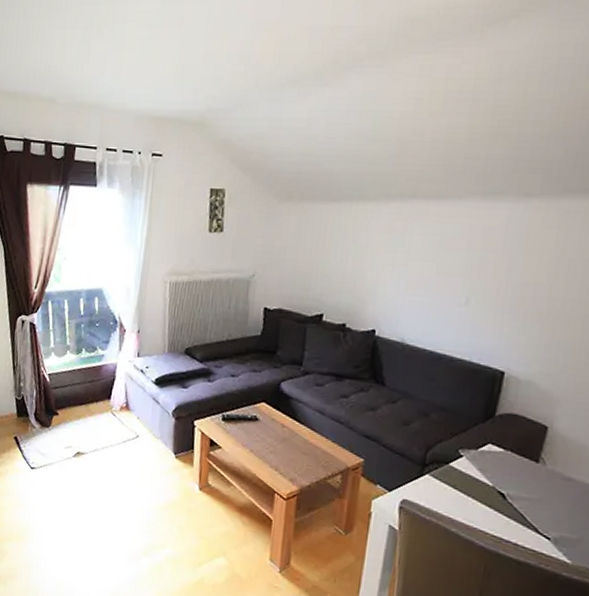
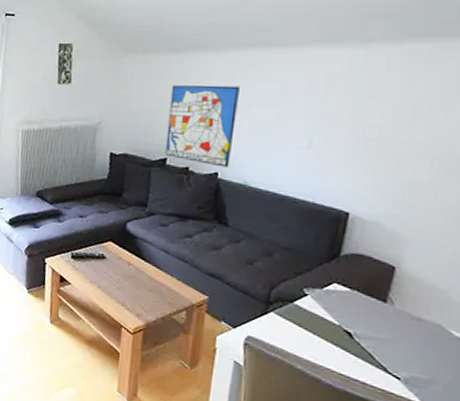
wall art: none [321,236,398,325] -> present [165,85,240,168]

